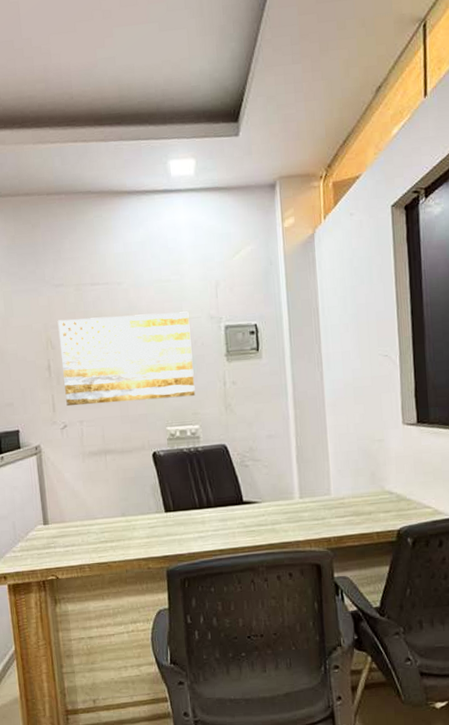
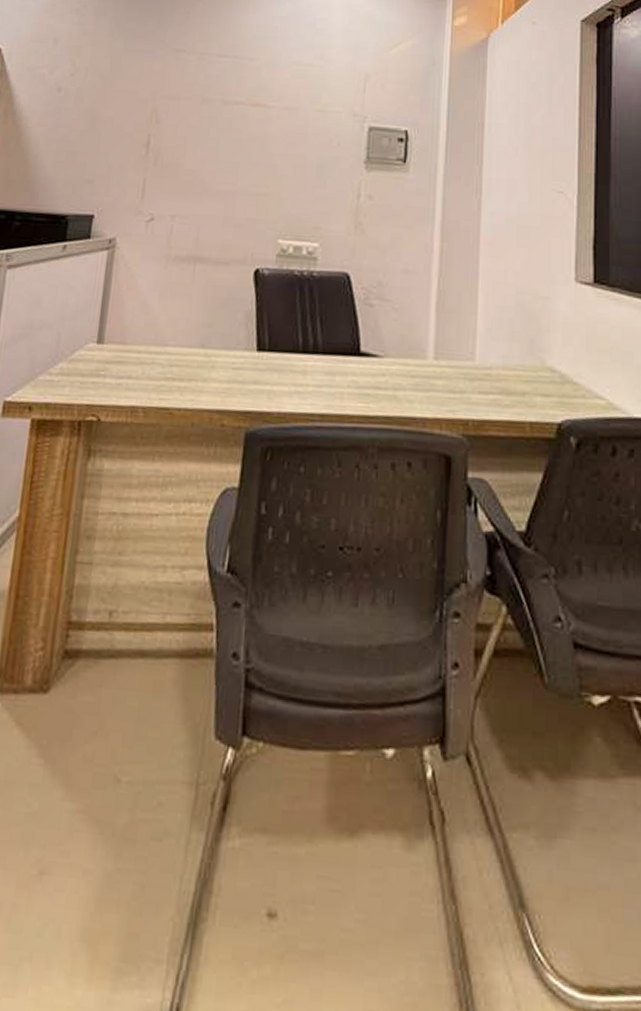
wall art: present [57,311,196,407] -> none [159,90,328,206]

